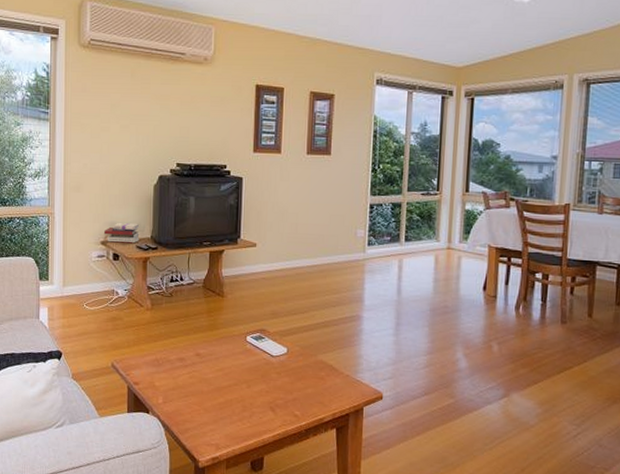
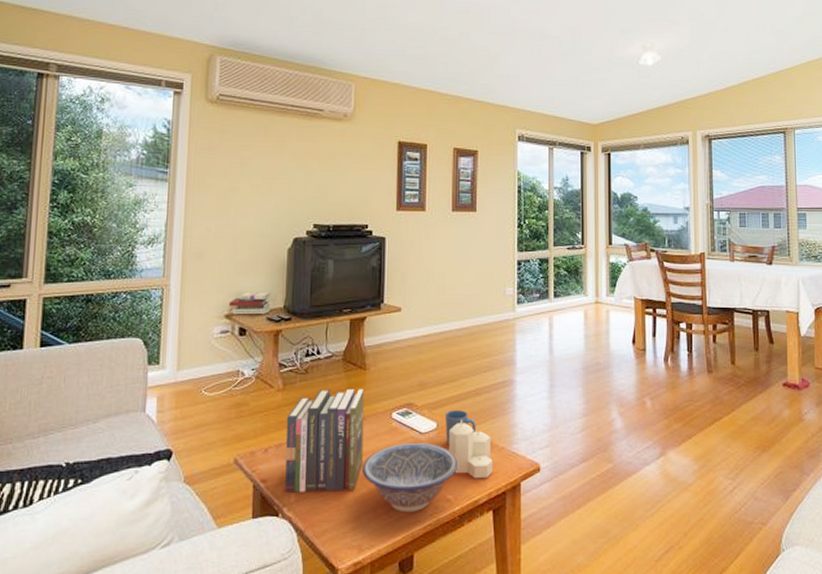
books: none [154,311,222,399] -> present [285,389,365,493]
decorative bowl: none [220,363,306,423] -> present [362,442,459,513]
mug: none [295,338,324,368] -> present [445,410,477,444]
candle: none [297,347,338,401] -> present [448,419,493,479]

